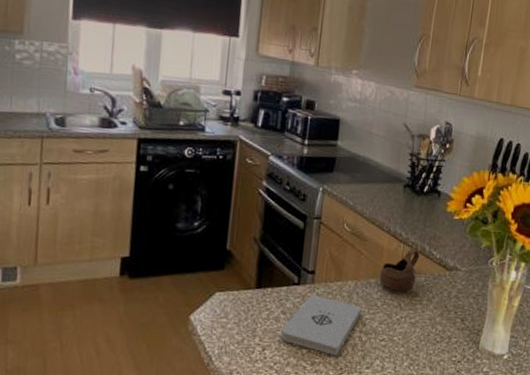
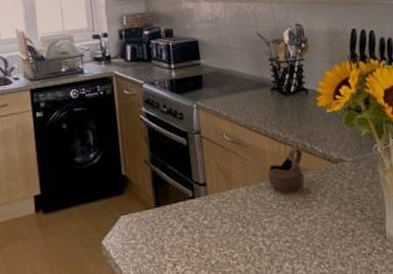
notepad: present [280,295,362,356] -> none [187,205,260,264]

